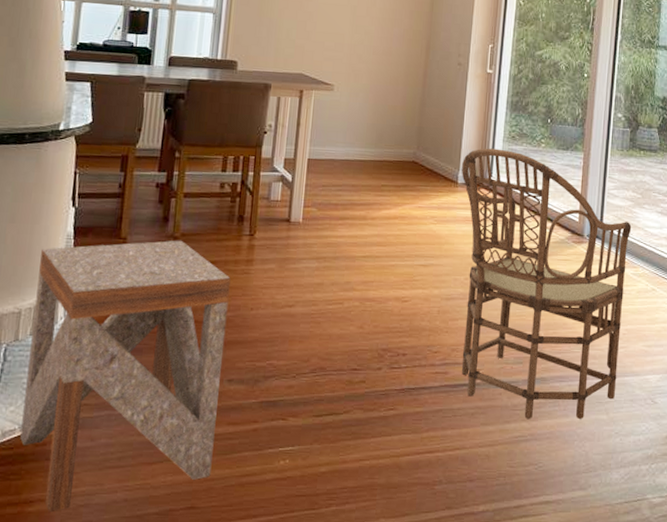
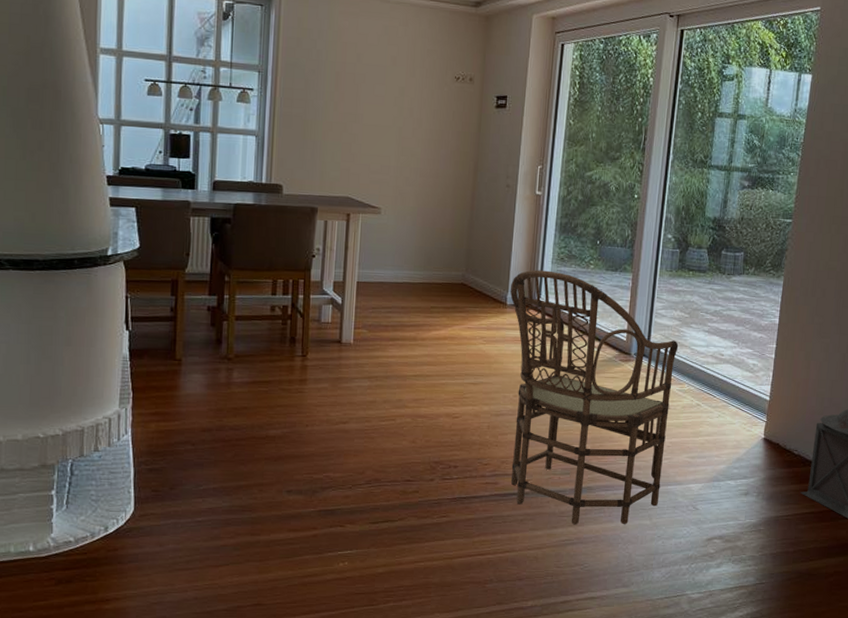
side table: present [20,240,231,513] -> none [92,361,285,610]

